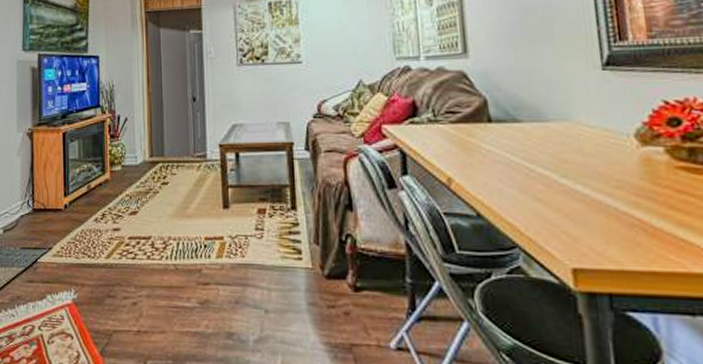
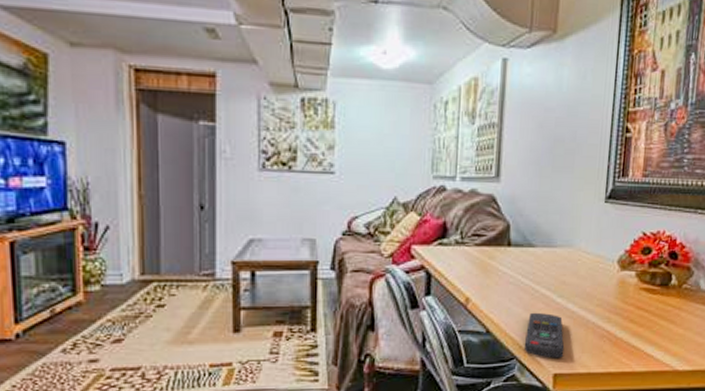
remote control: none [526,194,582,250] -> present [523,312,565,359]

